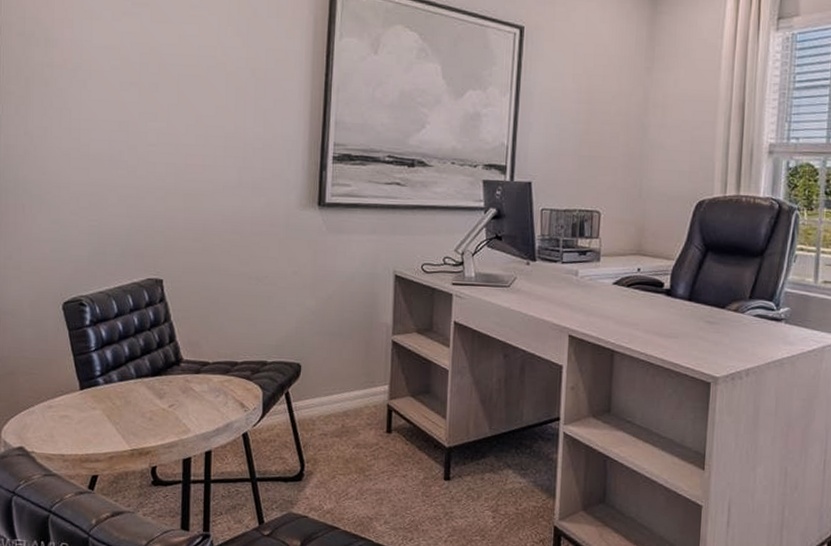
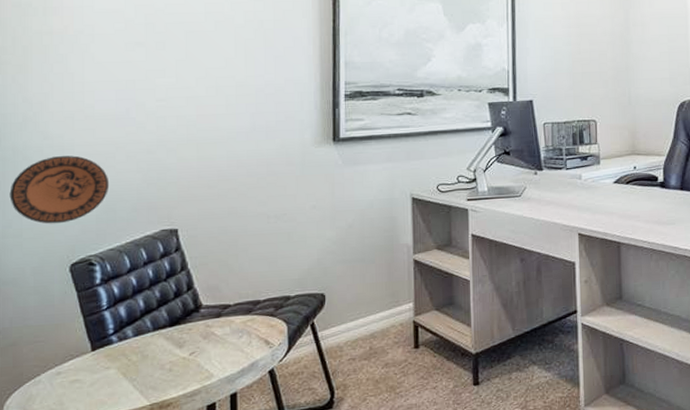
decorative plate: none [10,193,101,261] -> present [9,155,110,224]

